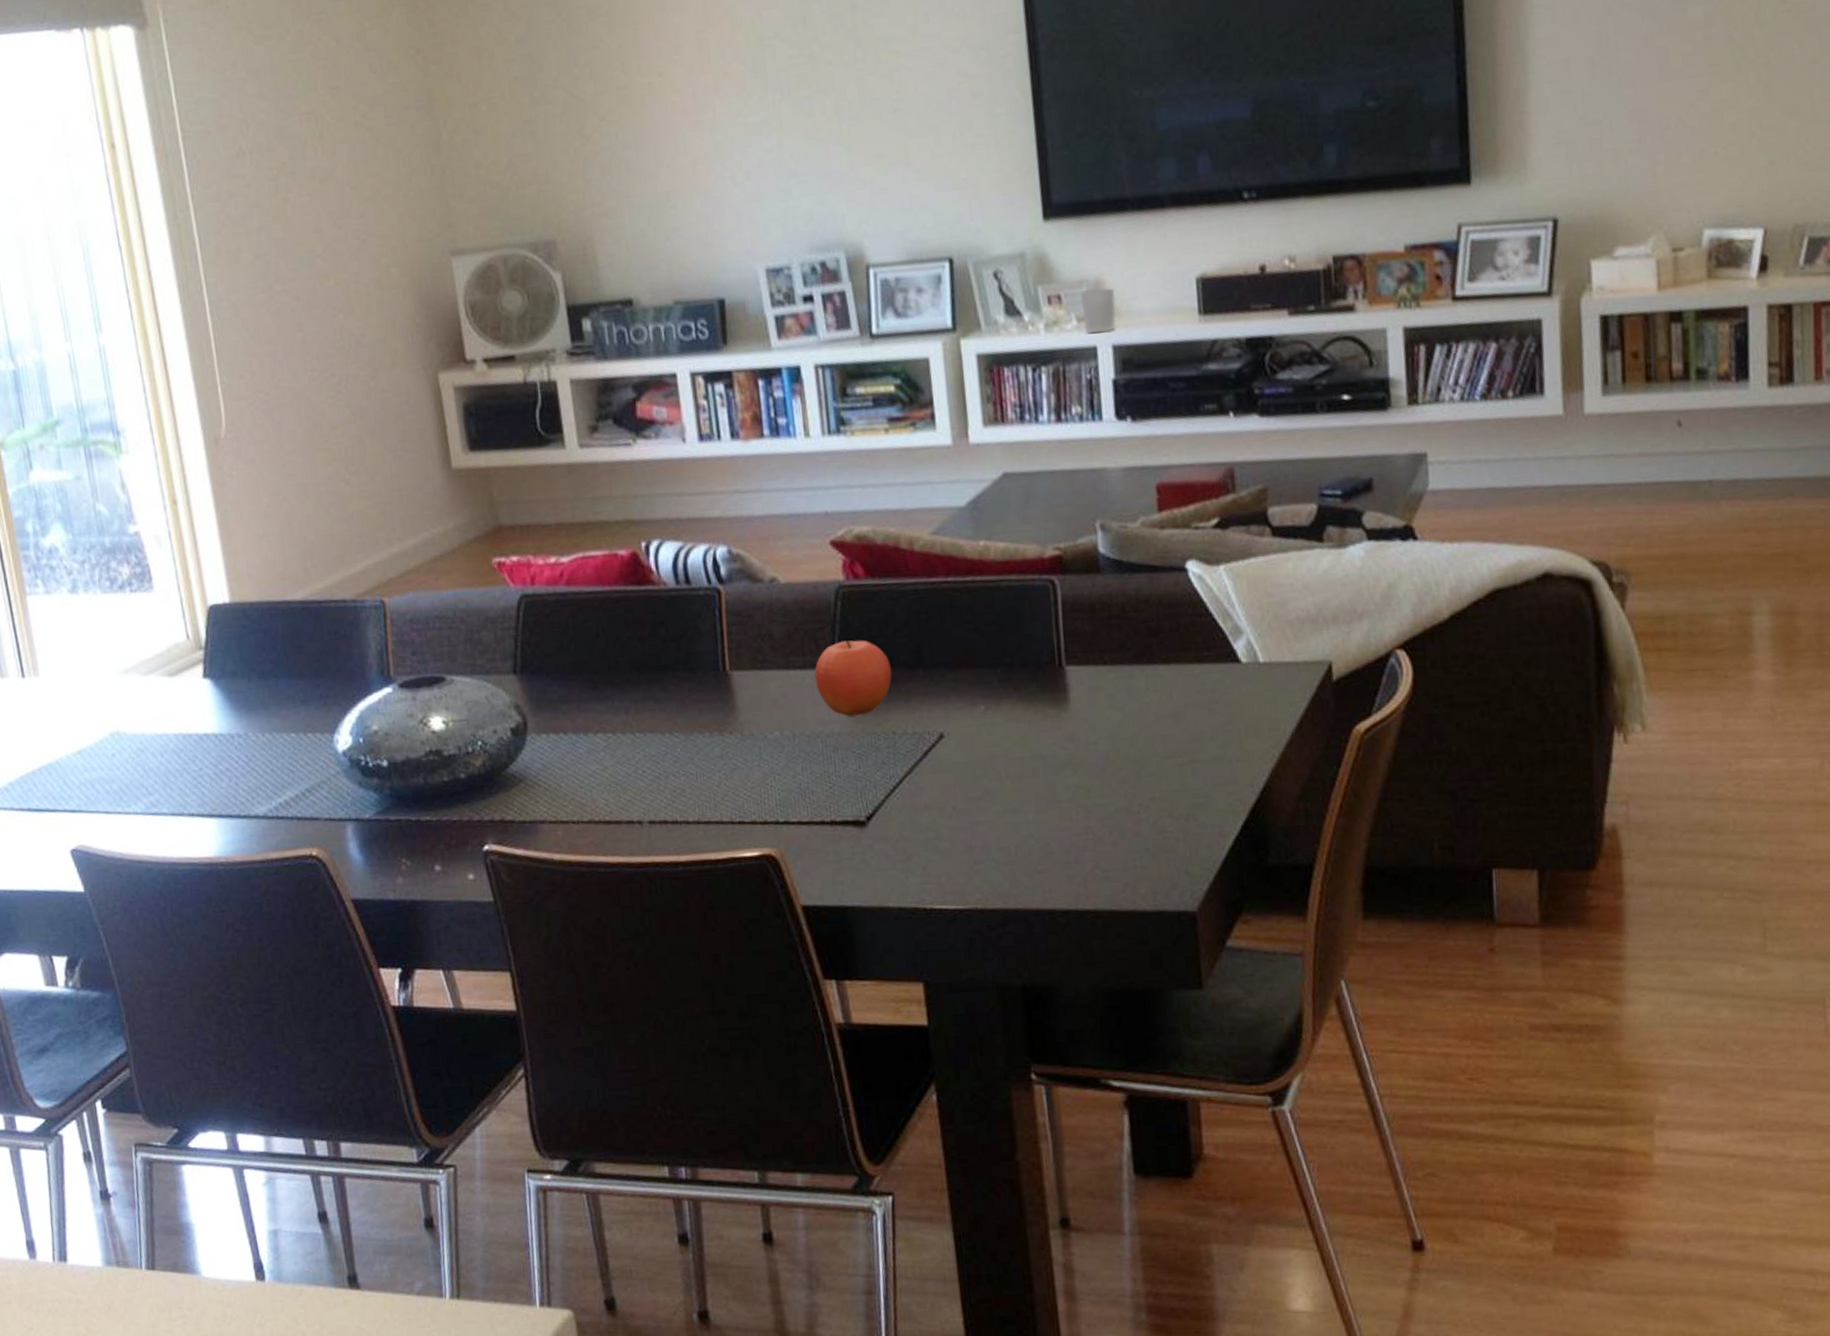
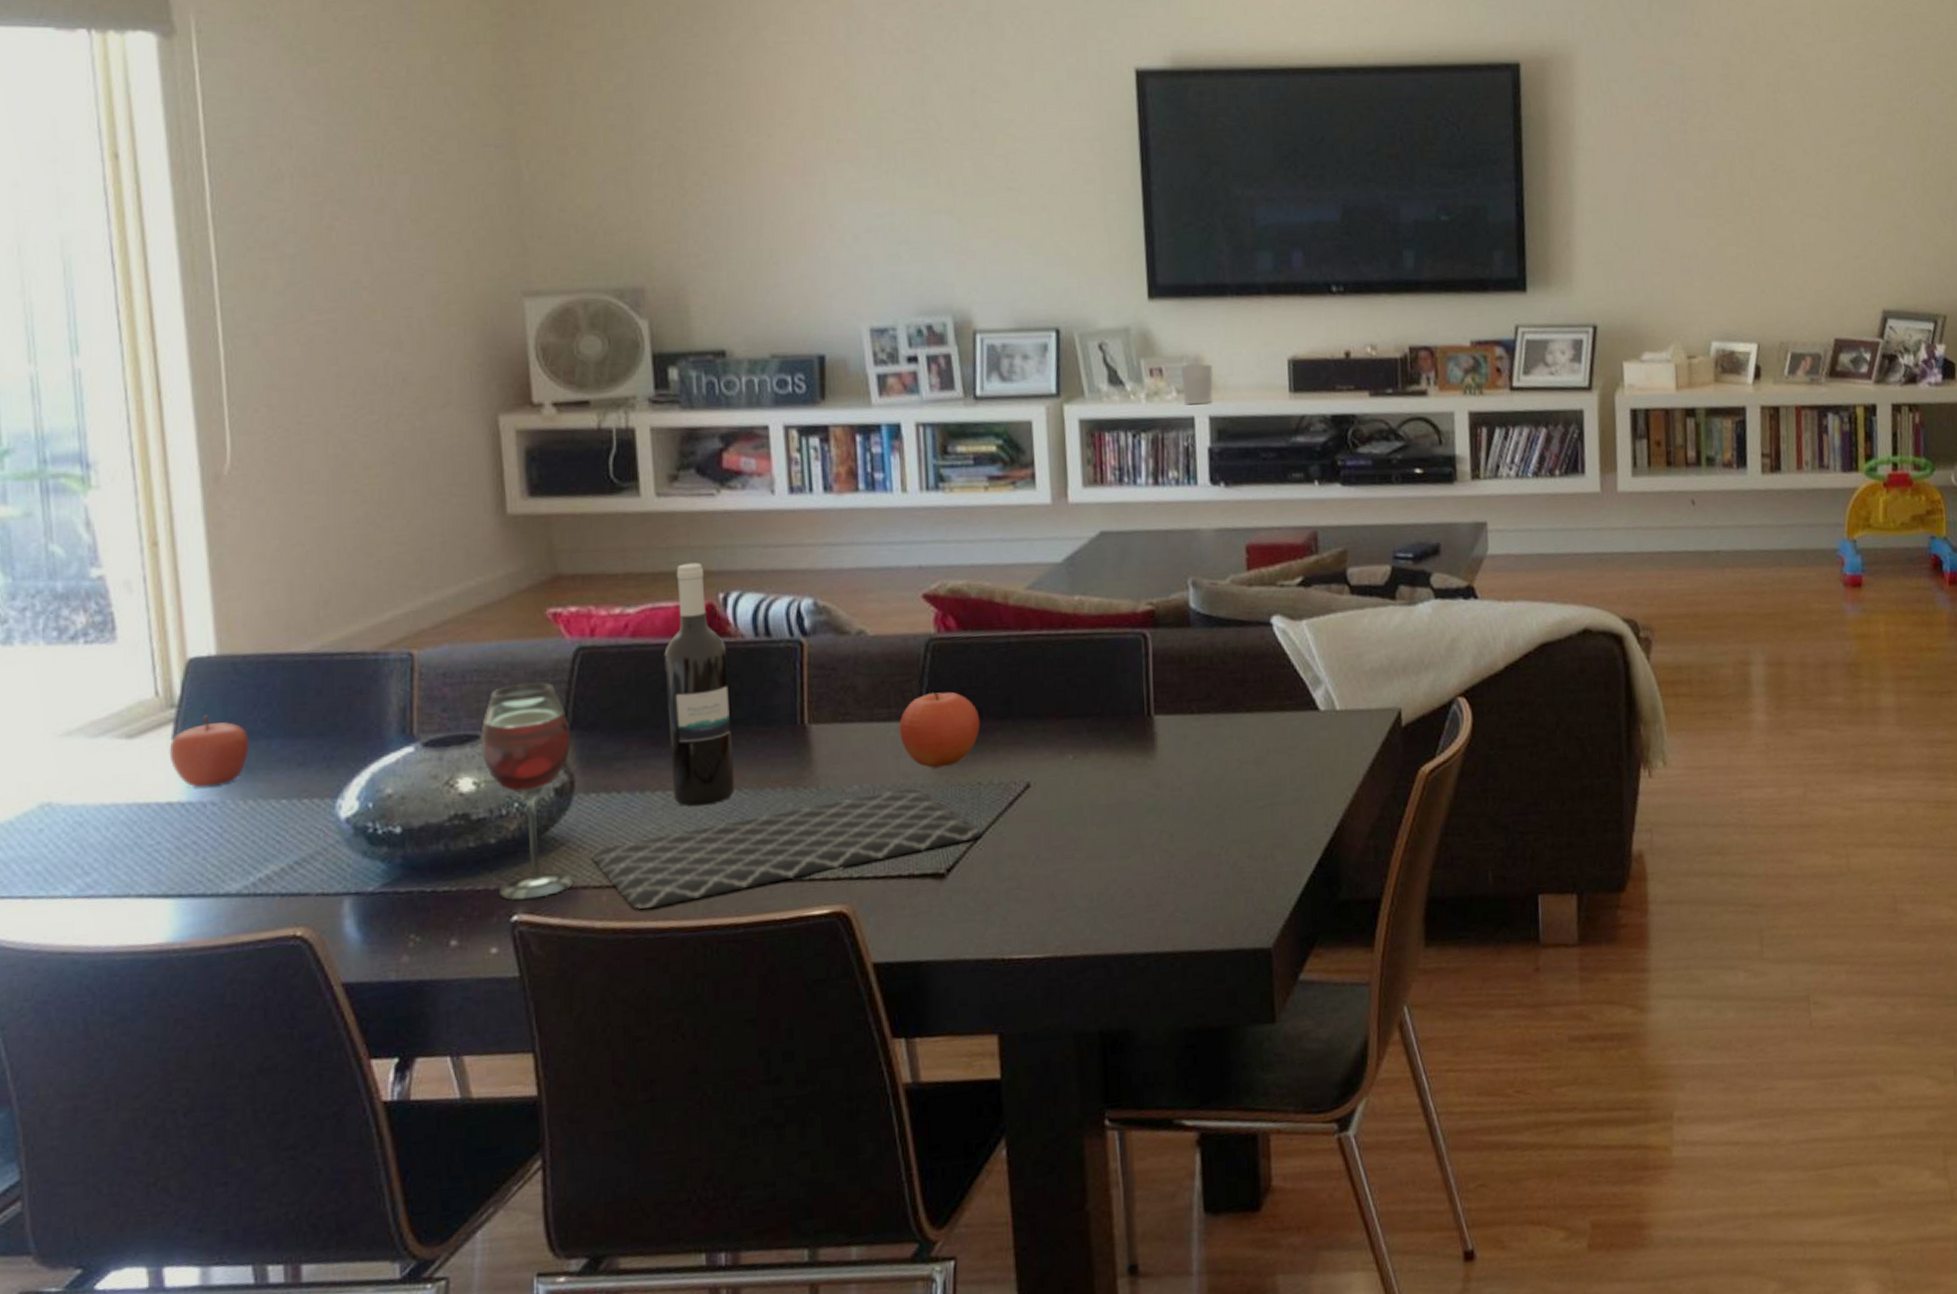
fruit: none [201,656,263,721] -> present [169,715,250,788]
wineglass: none [445,628,532,831] -> present [479,682,573,900]
placemat: none [547,735,900,845] -> present [592,788,983,910]
wine bottle: none [596,512,668,749] -> present [664,562,735,807]

